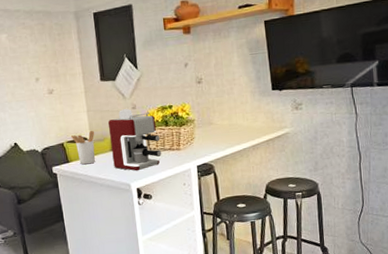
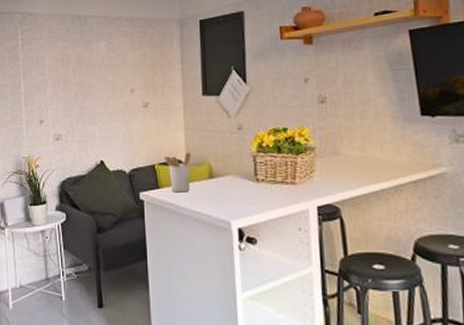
coffee maker: present [108,109,162,171] -> none [208,129,272,207]

